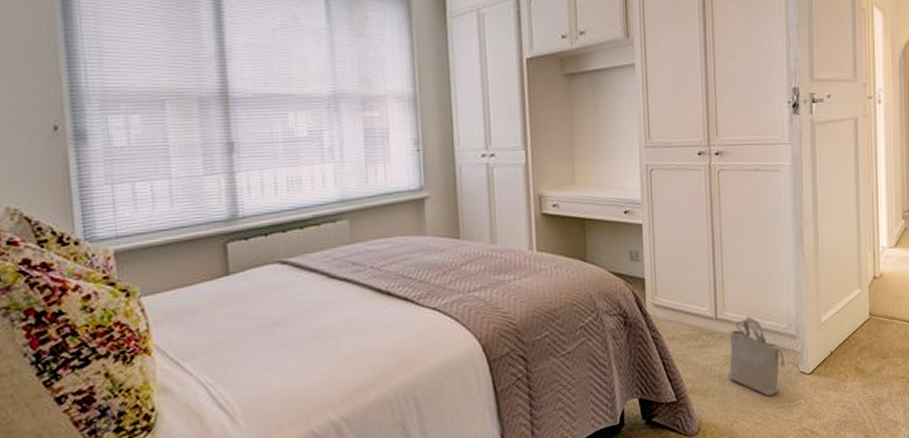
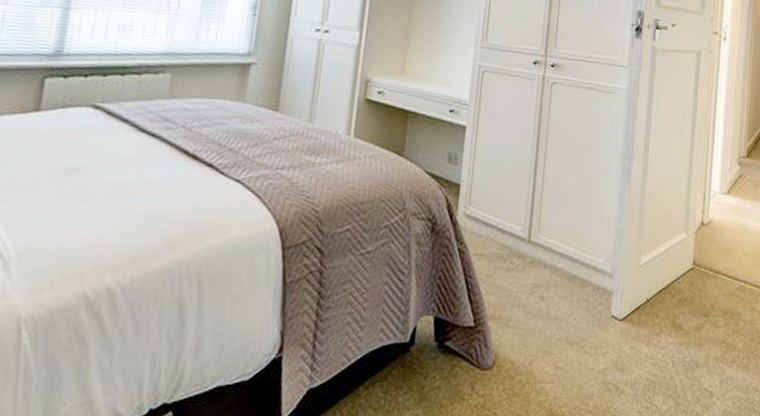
tote bag: present [728,316,785,396] -> none [533,244,597,338]

